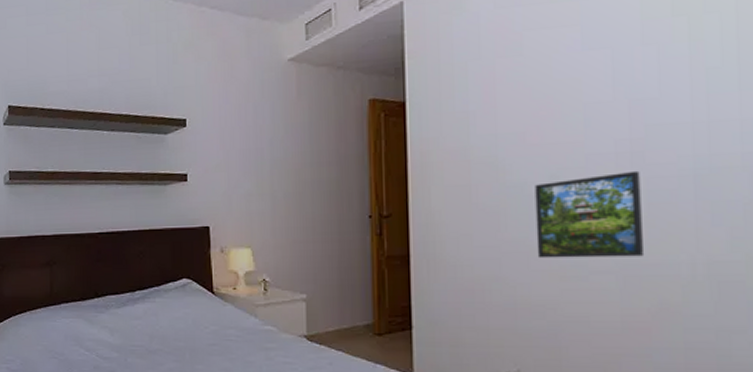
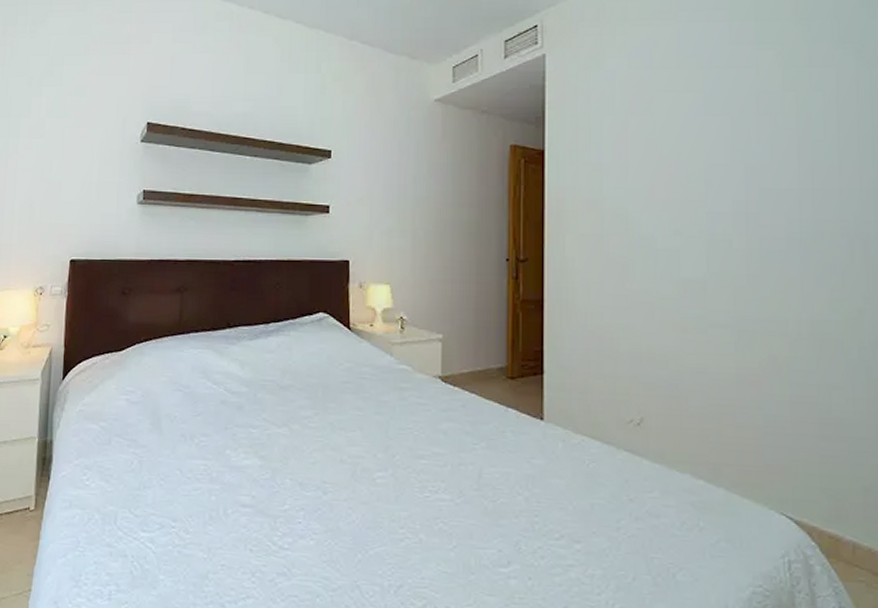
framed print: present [535,170,645,259] -> none [661,231,757,313]

